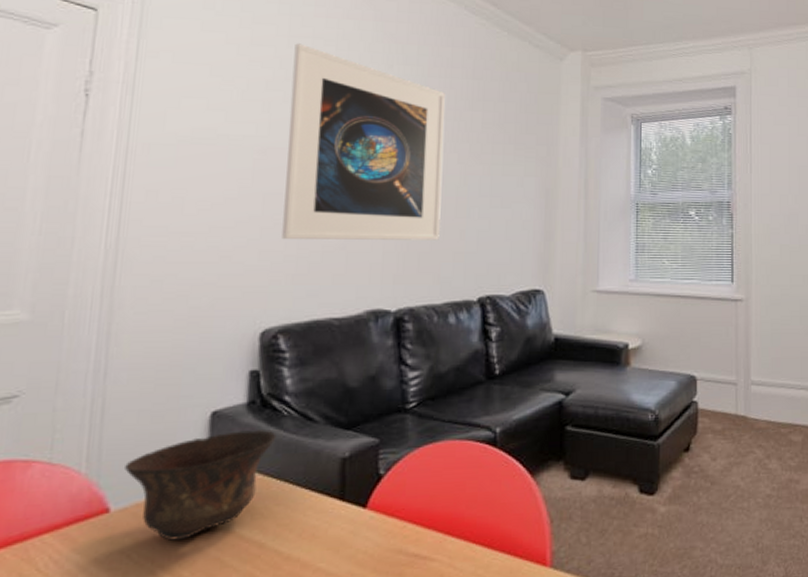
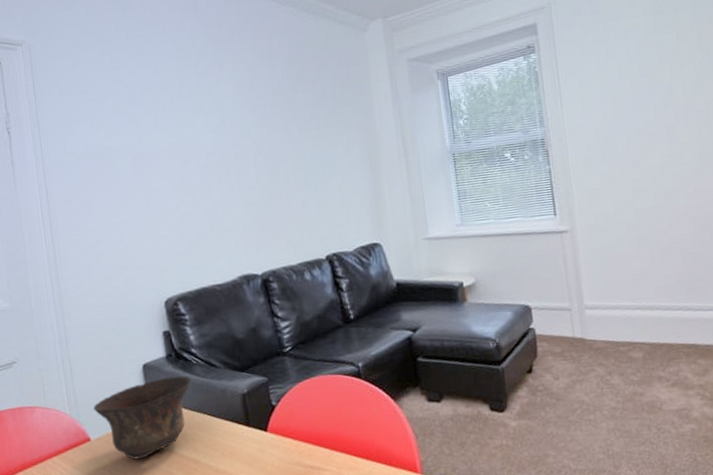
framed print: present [282,43,445,240] -> none [144,60,286,225]

